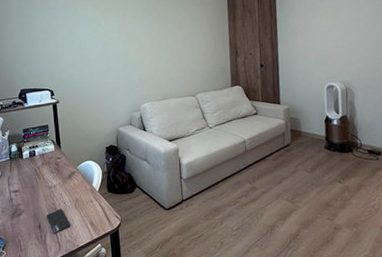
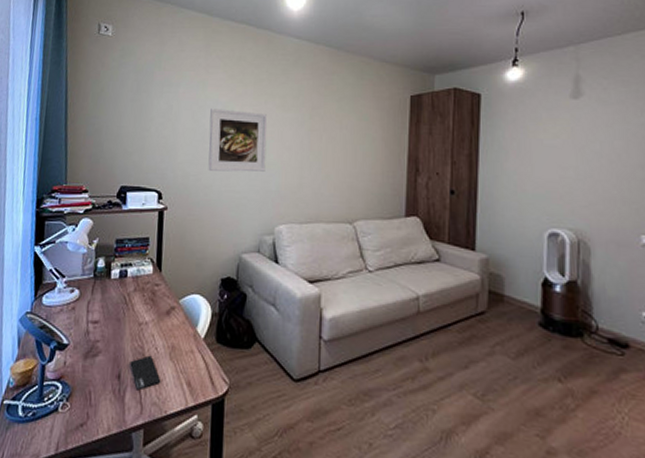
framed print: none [82,23,129,70] -> present [208,108,268,172]

